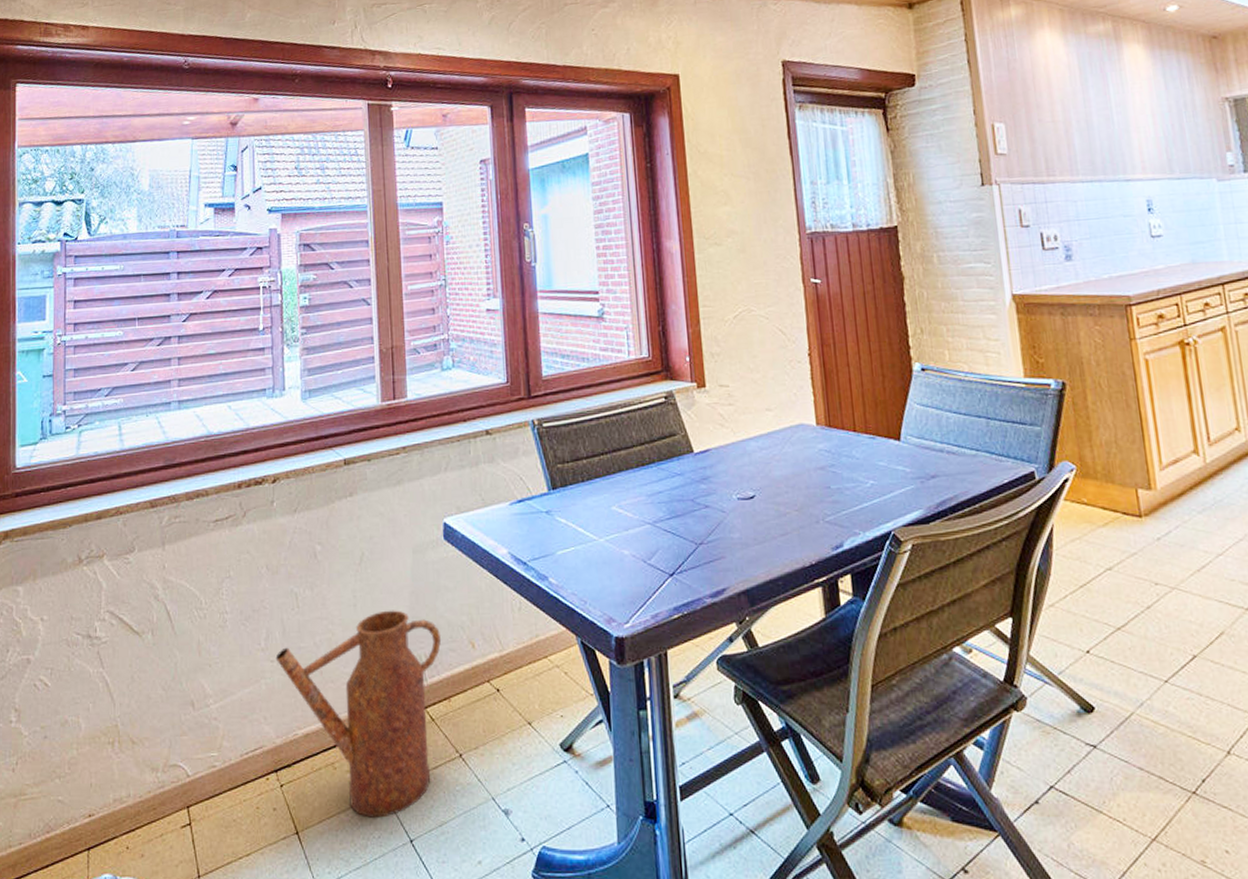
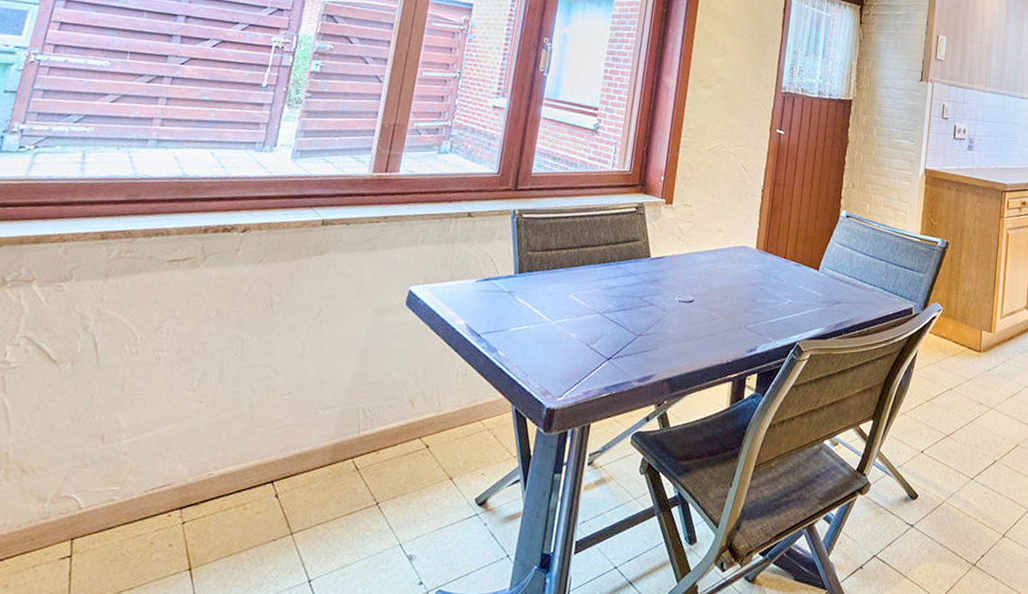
watering can: present [275,610,442,818] -> none [205,364,383,558]

